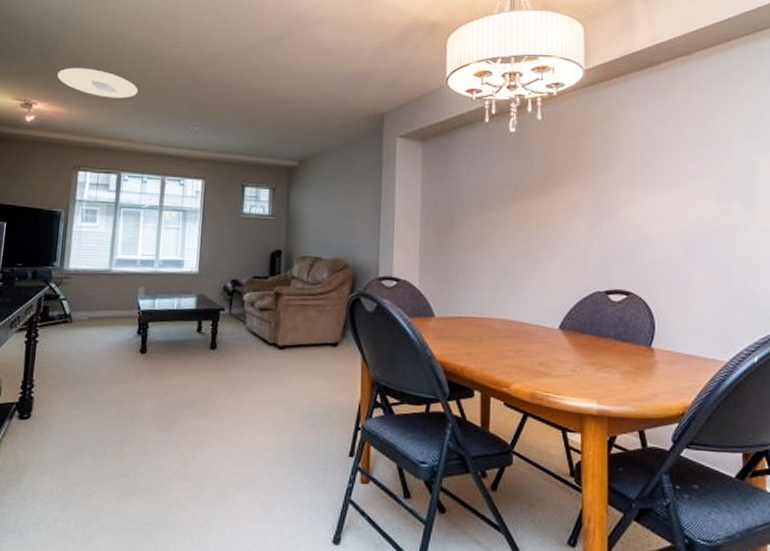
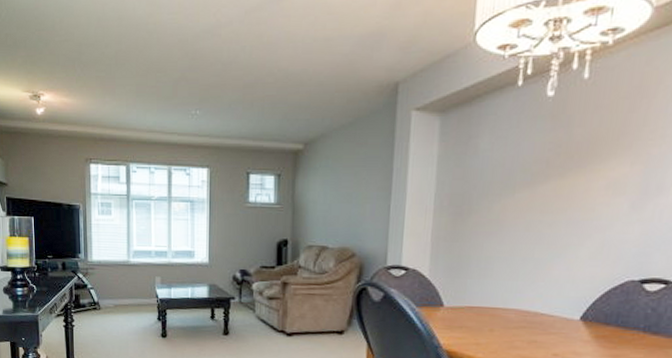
ceiling light: present [57,67,139,99] -> none [59,51,138,84]

